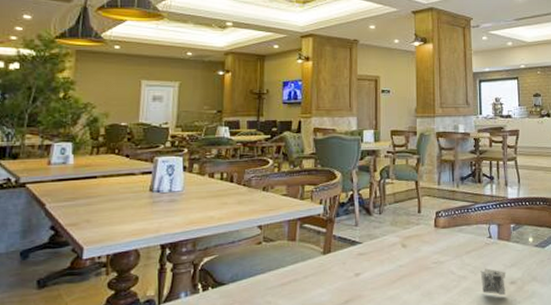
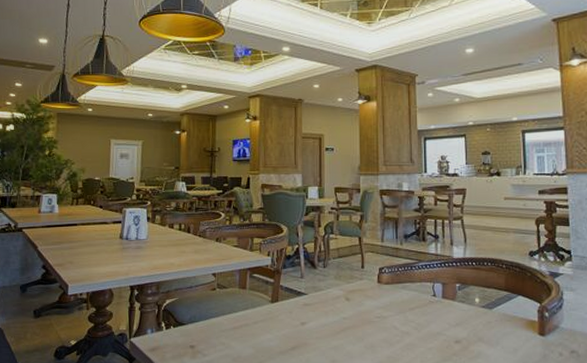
napkin holder: present [480,268,506,296] -> none [424,326,451,354]

